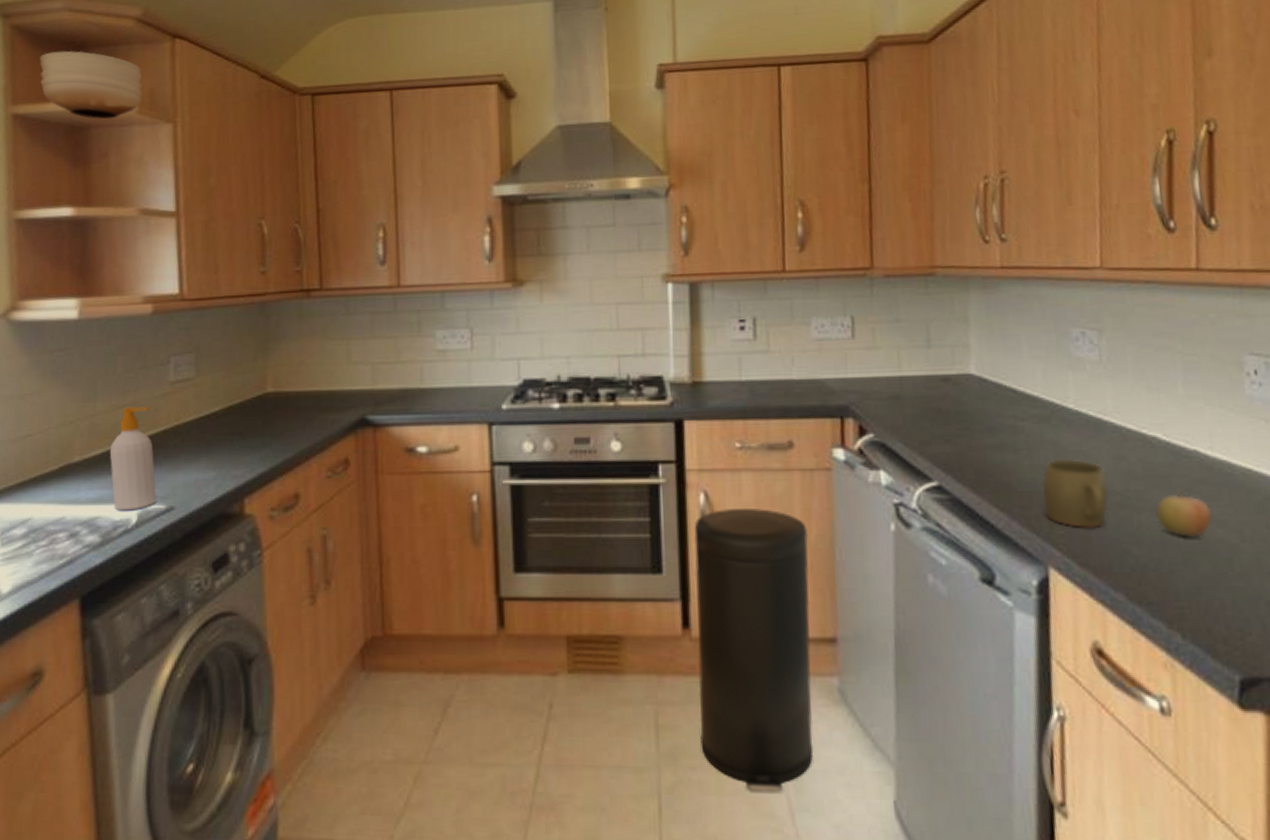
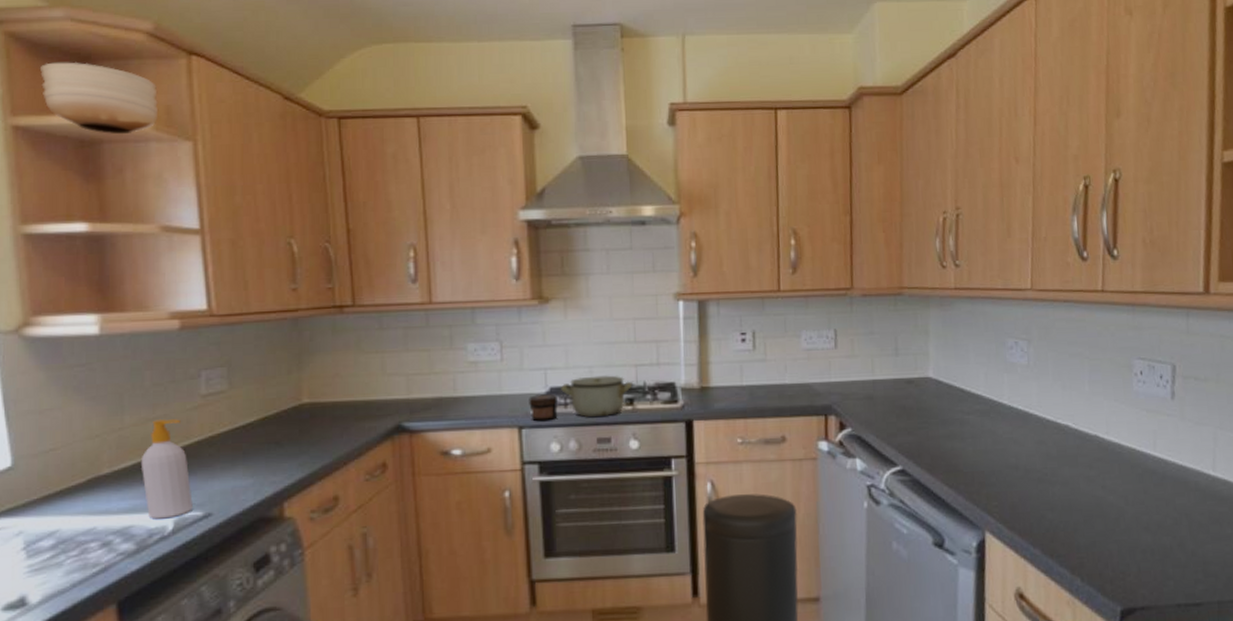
jar: none [500,387,533,418] -> present [529,394,559,422]
cooking pot: none [535,366,615,413] -> present [561,375,633,417]
mug: present [1041,458,1108,529] -> none [981,444,1031,500]
fruit: present [1156,490,1212,537] -> none [1066,467,1106,503]

